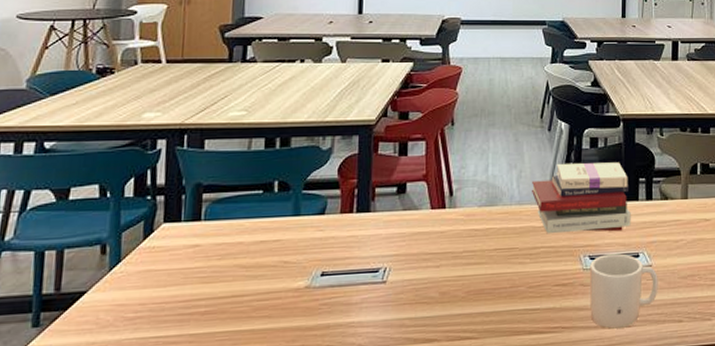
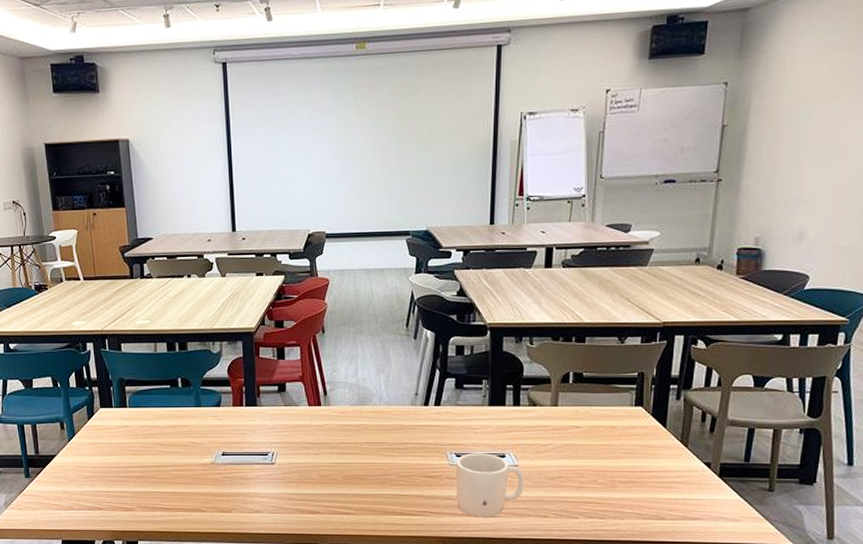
books: present [531,162,631,234] -> none [398,369,497,433]

